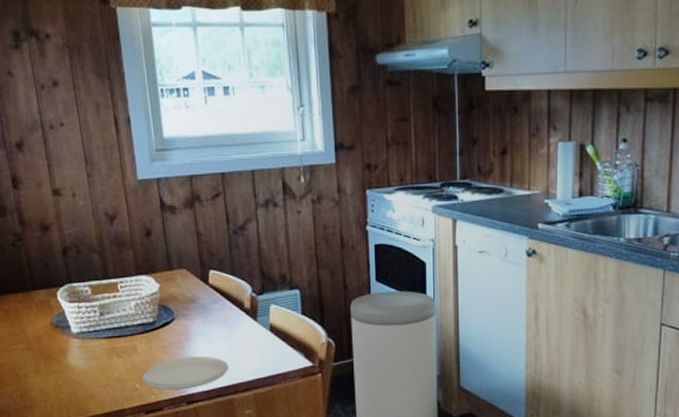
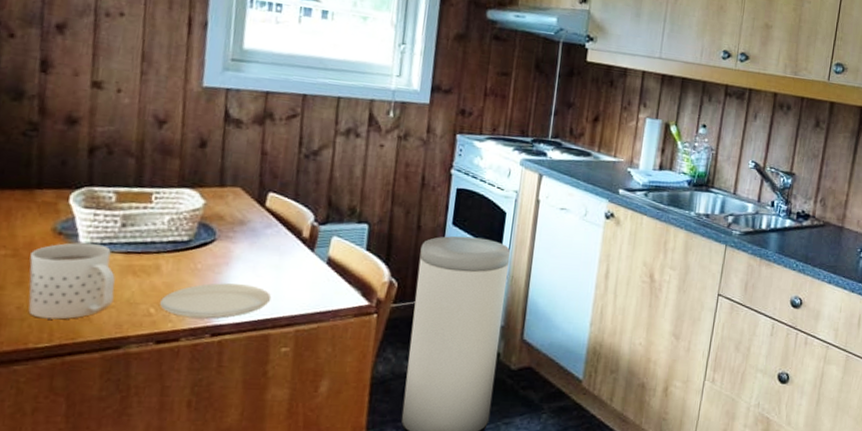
mug: none [40,333,107,399] -> present [28,243,116,320]

